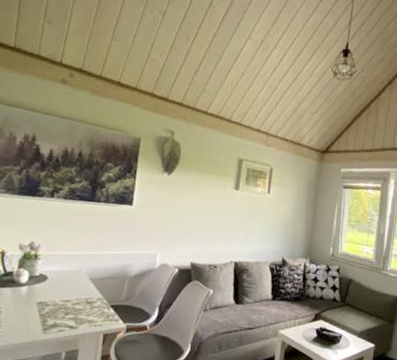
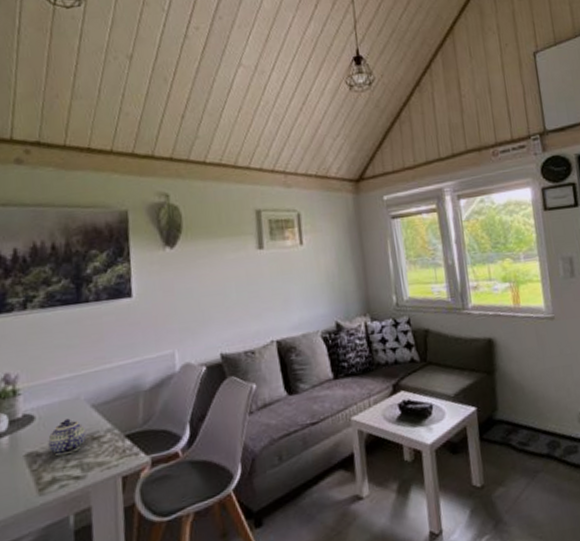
teapot: none [54,284,83,310] -> present [48,418,86,457]

